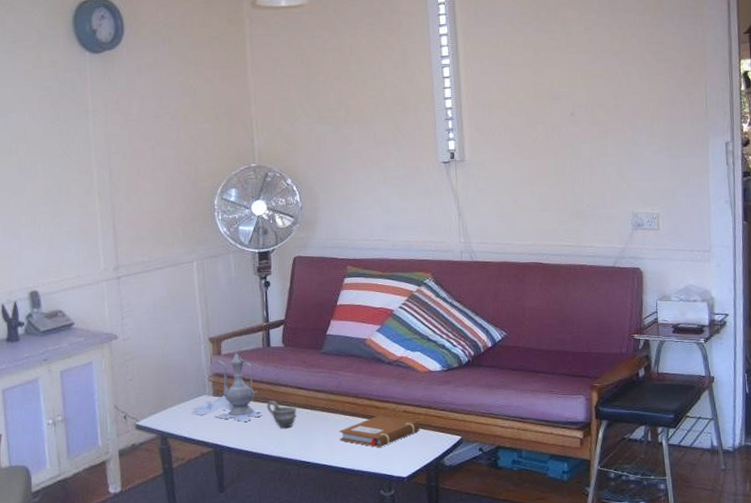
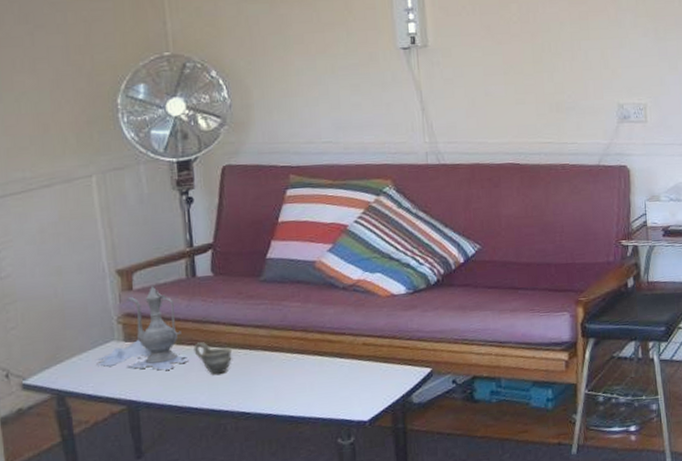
notebook: present [339,415,420,447] -> none [285,350,383,389]

